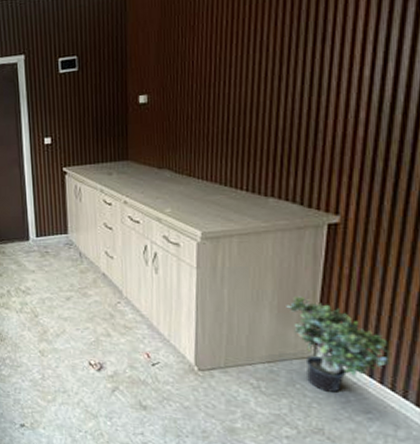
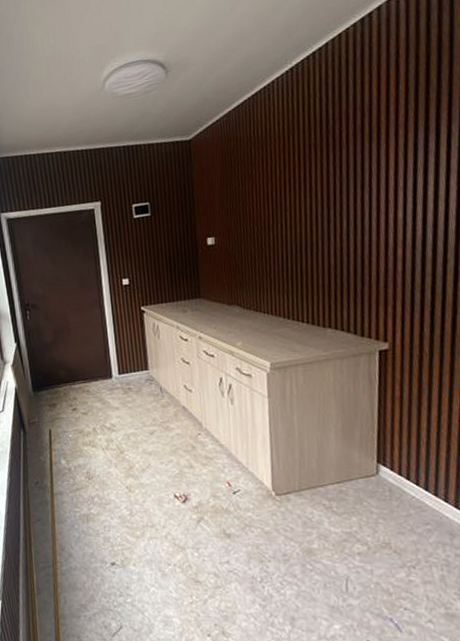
potted plant: present [286,296,390,392] -> none [349,418,441,507]

